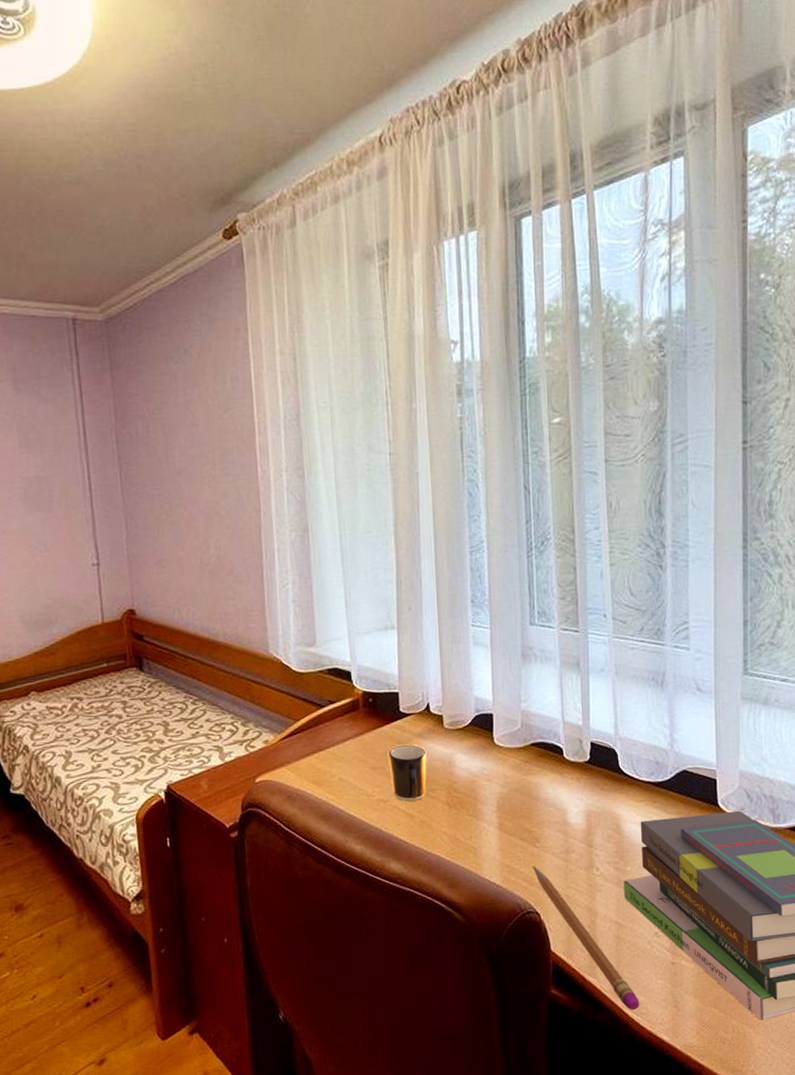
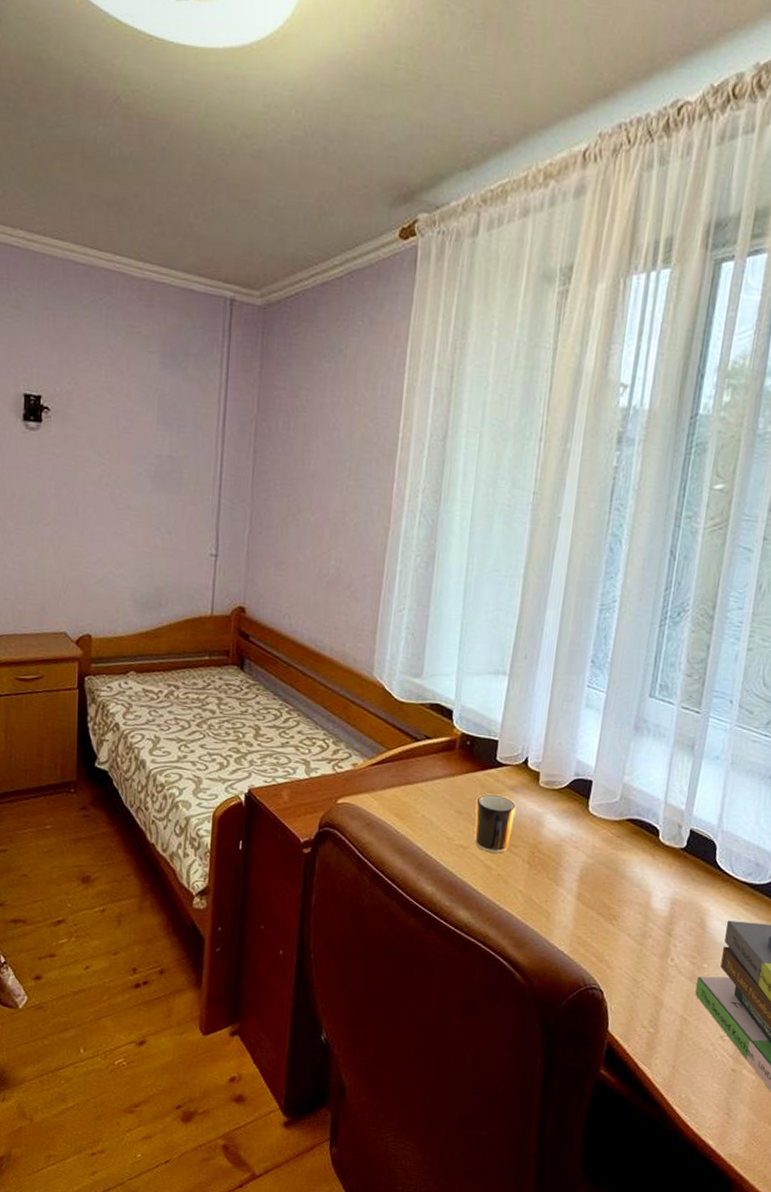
pencil: present [533,866,640,1011] -> none [605,943,691,1108]

